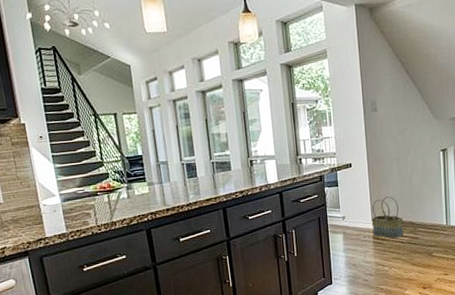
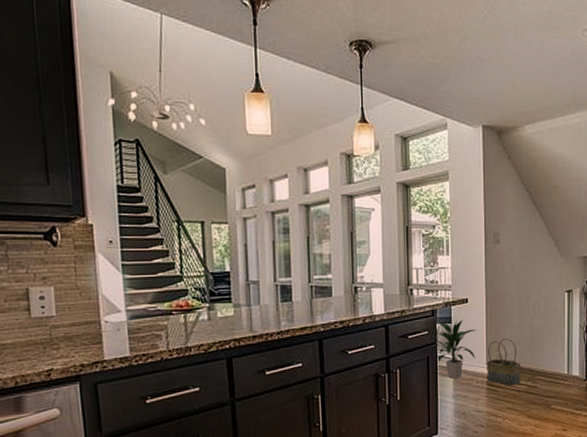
indoor plant: none [325,182,362,235] -> present [436,319,477,379]

